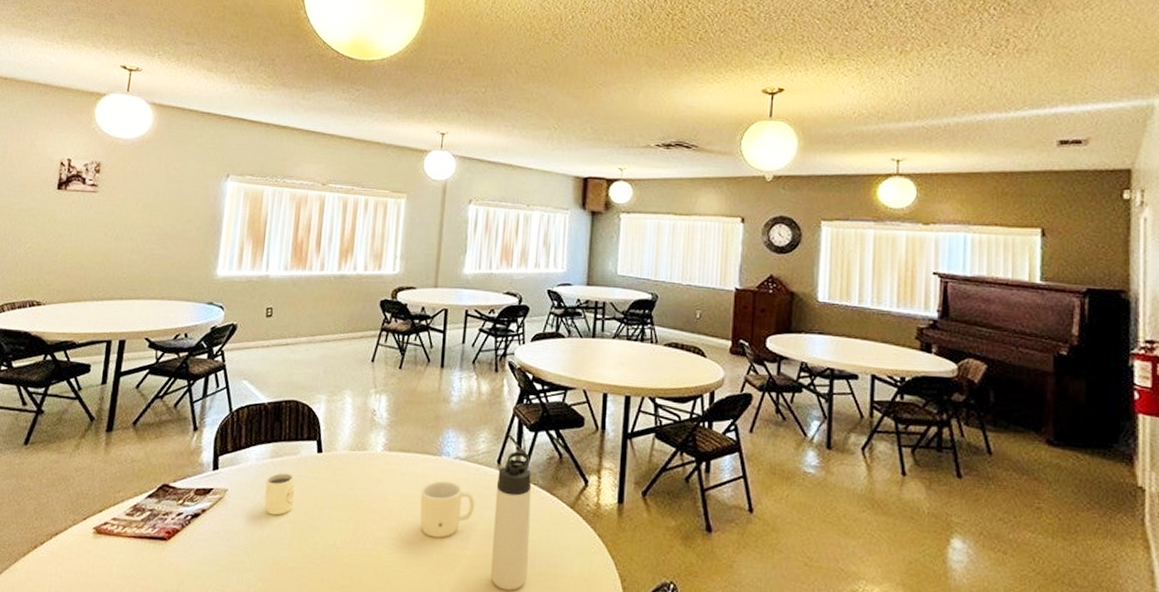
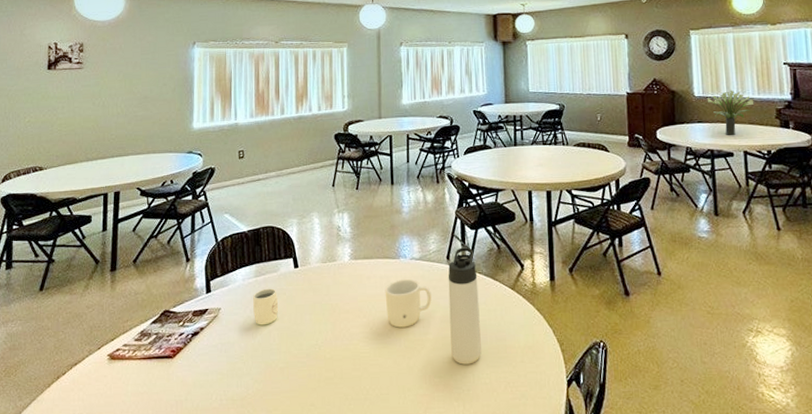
flower arrangement: none [834,298,891,355] -> present [708,90,754,136]

